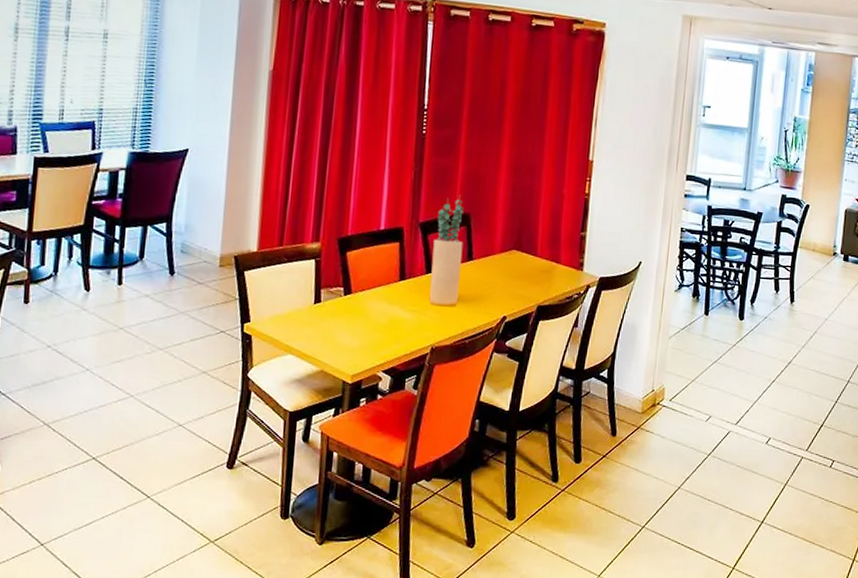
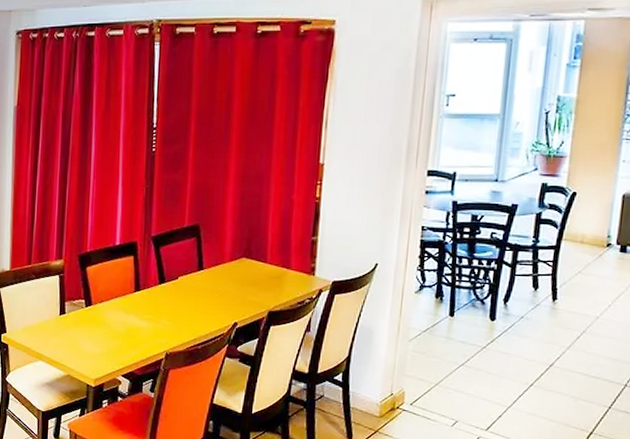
vase: present [429,194,464,307] -> none [162,207,194,315]

